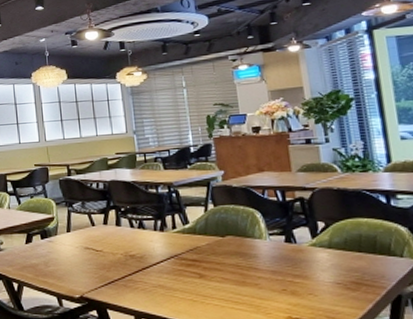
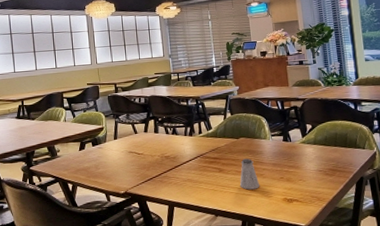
saltshaker: none [226,262,255,303] -> present [239,158,260,190]

